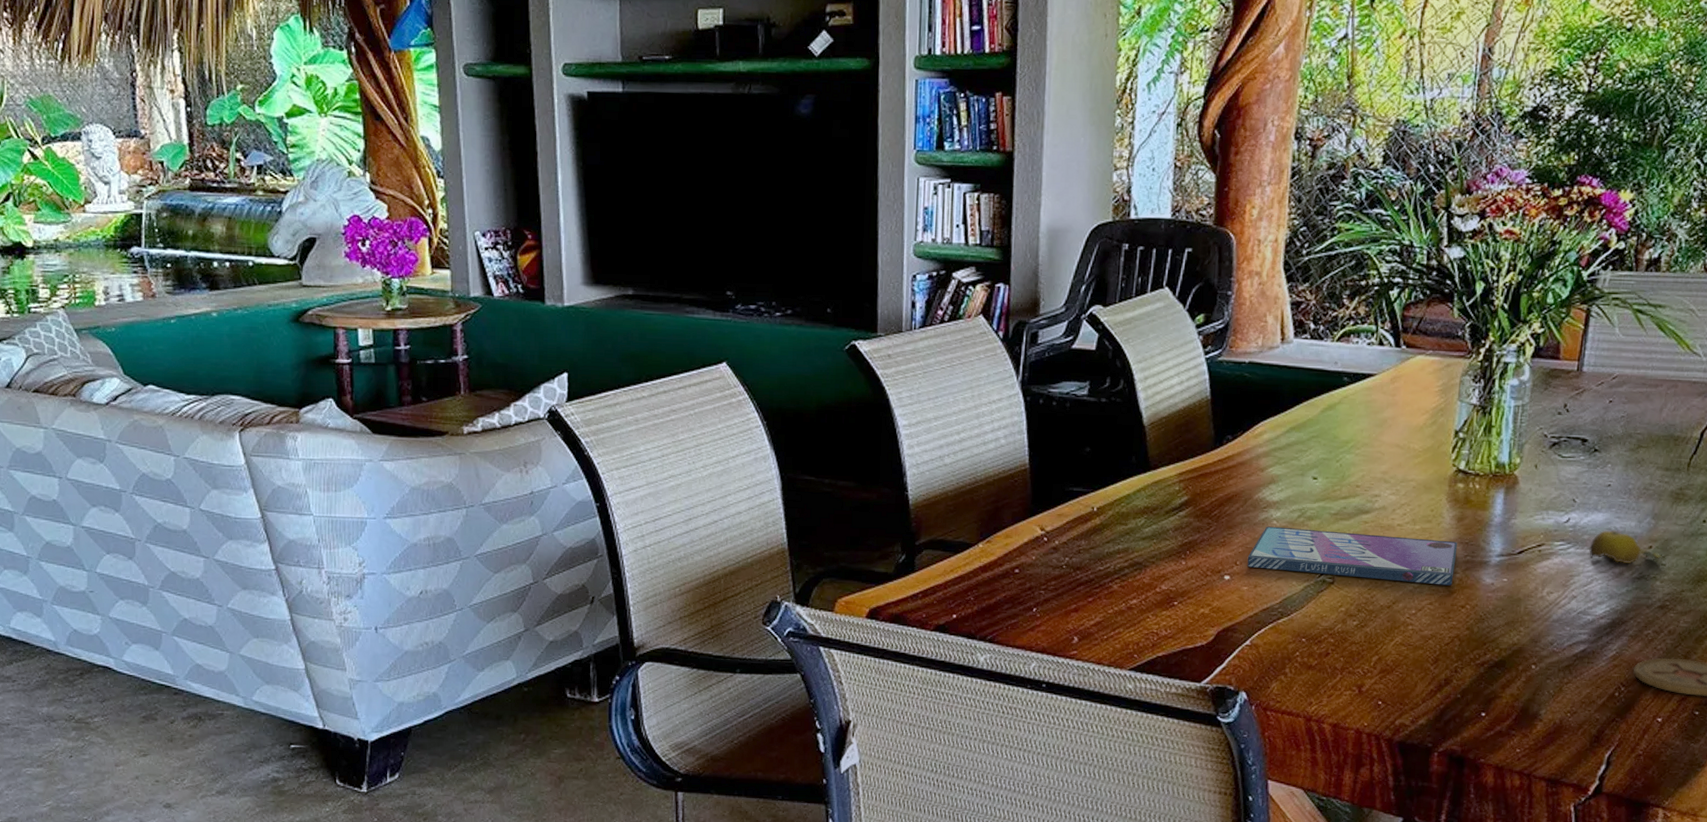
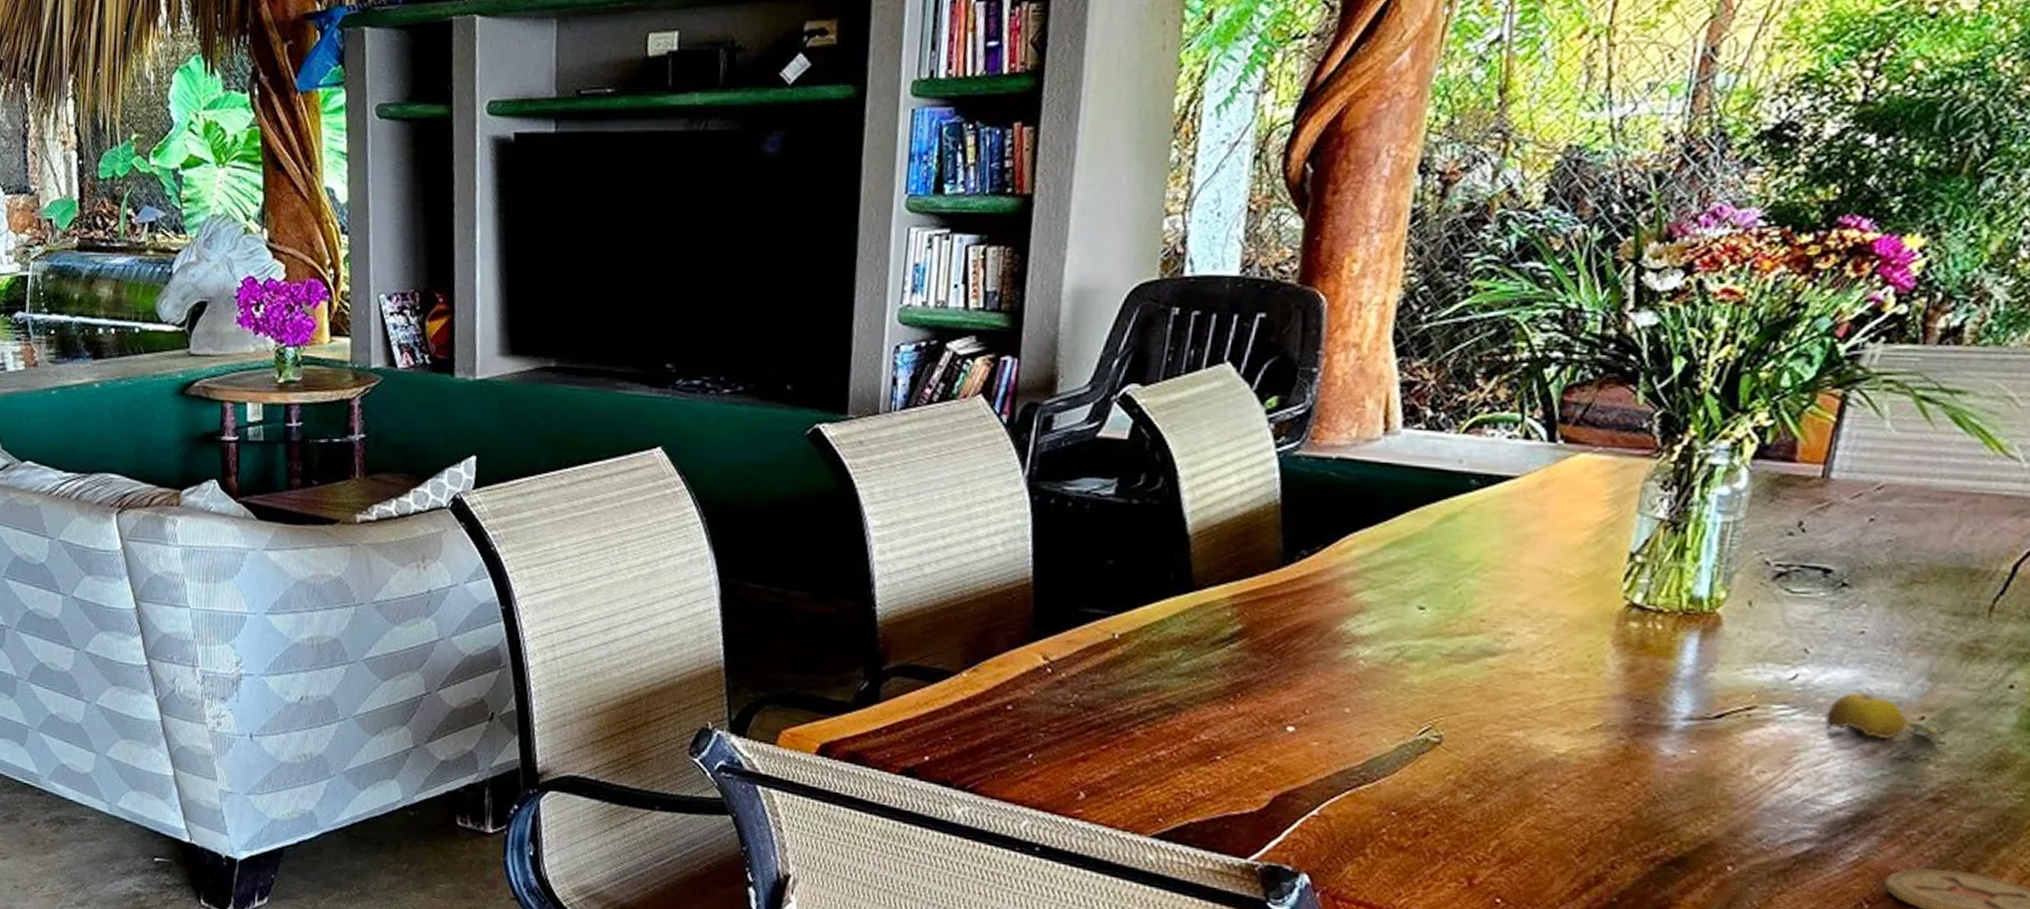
video game case: present [1247,526,1458,586] -> none [1320,667,1626,755]

